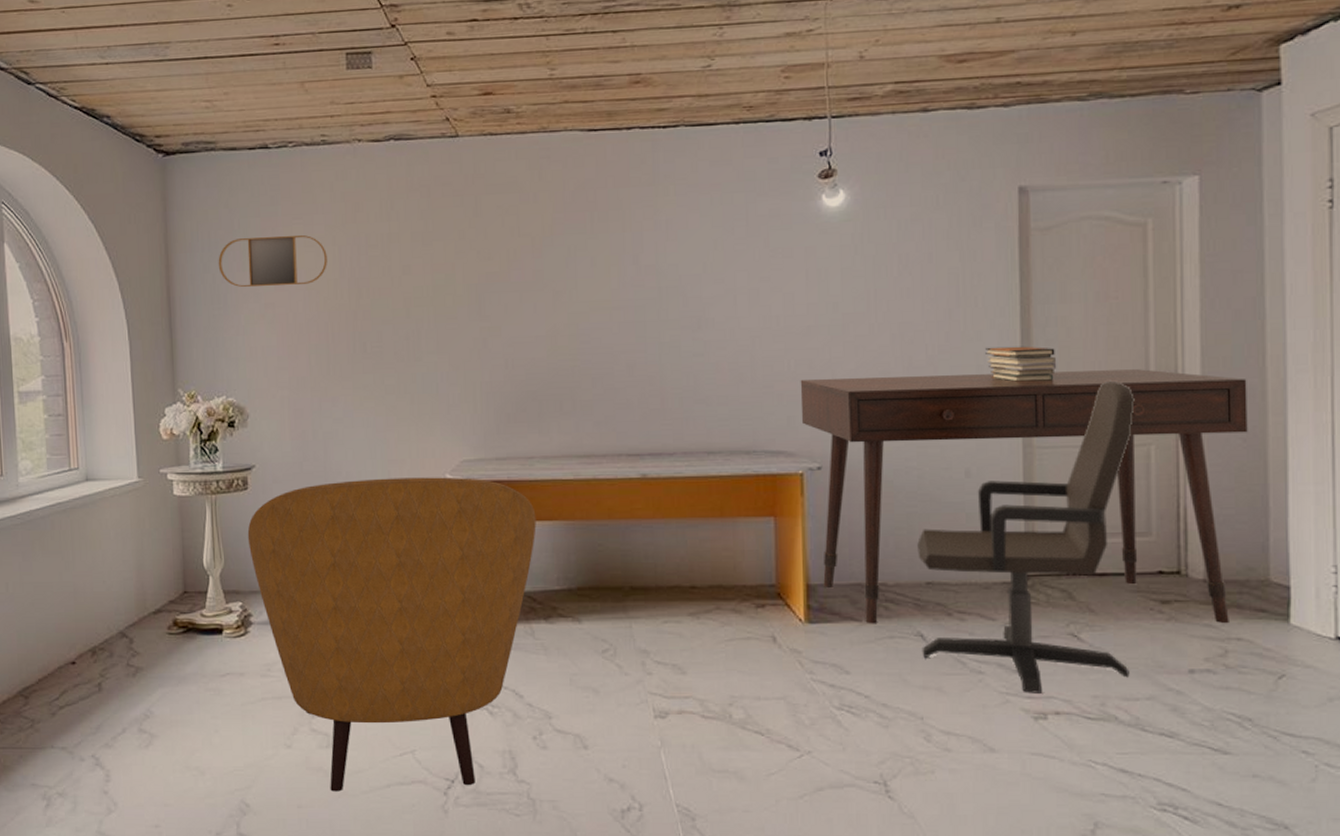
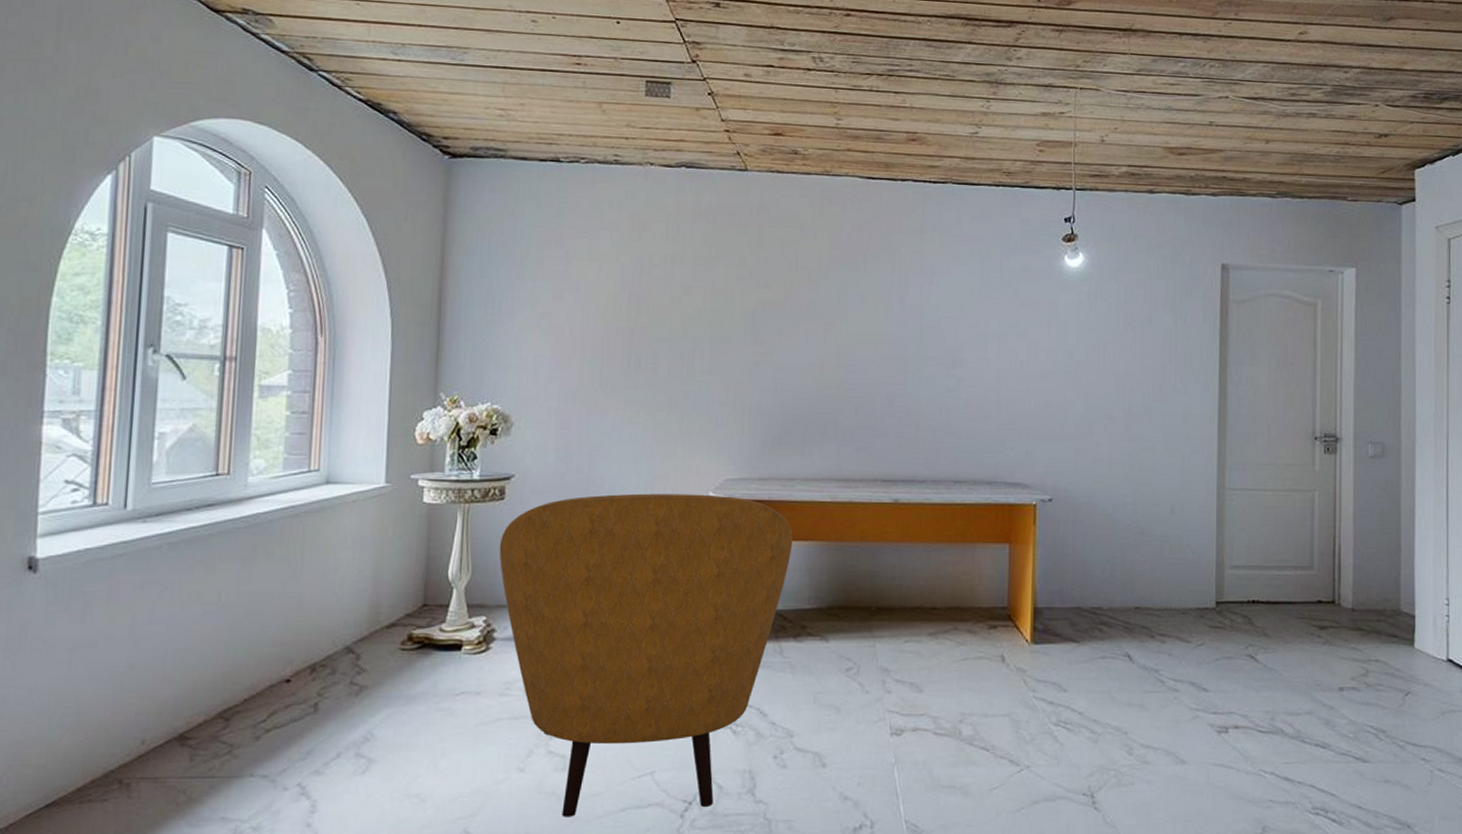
home mirror: present [218,235,327,288] -> none [496,246,610,297]
desk: present [800,369,1248,624] -> none [1037,419,1387,646]
office chair: present [917,380,1135,693] -> none [1128,434,1304,709]
book stack: present [985,346,1057,382] -> none [1191,399,1246,432]

